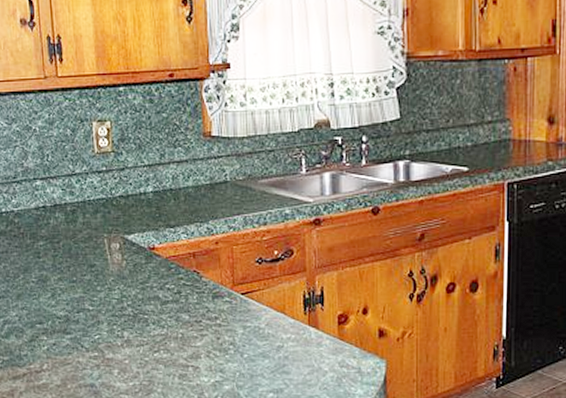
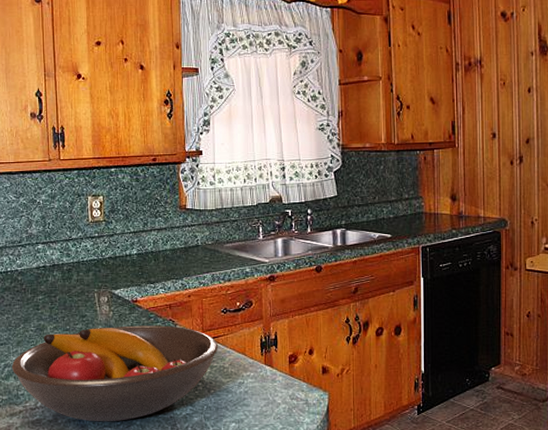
fruit bowl: none [11,277,253,389] -> present [11,325,219,422]

